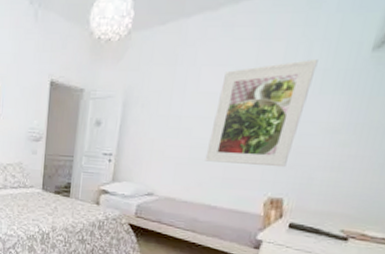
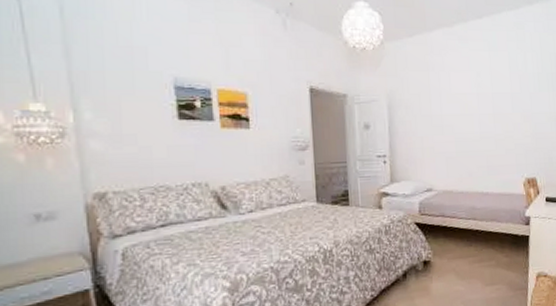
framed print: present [204,60,318,168] -> none [469,66,533,153]

